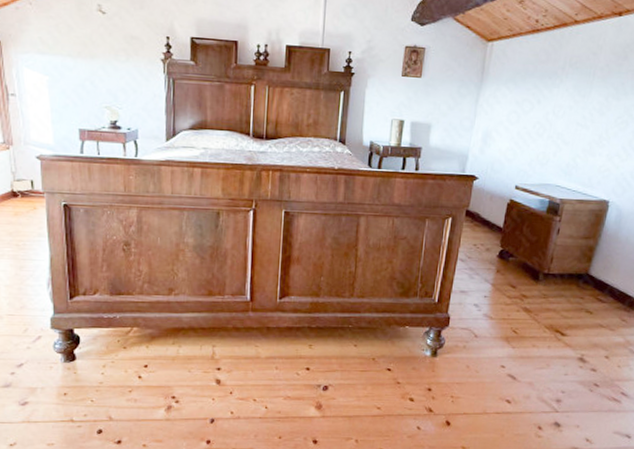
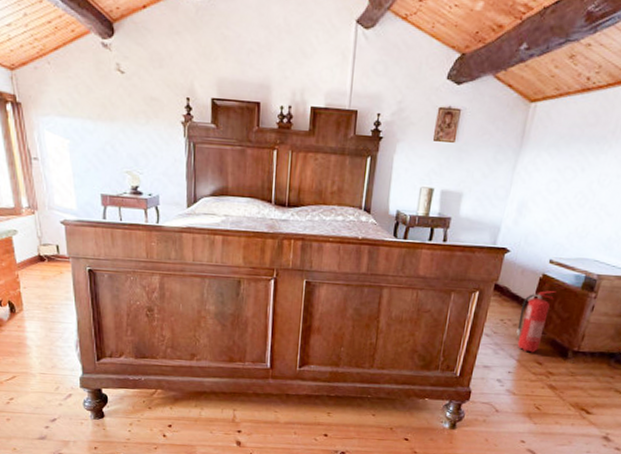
fire extinguisher: none [489,215,524,277] -> present [517,290,556,353]

